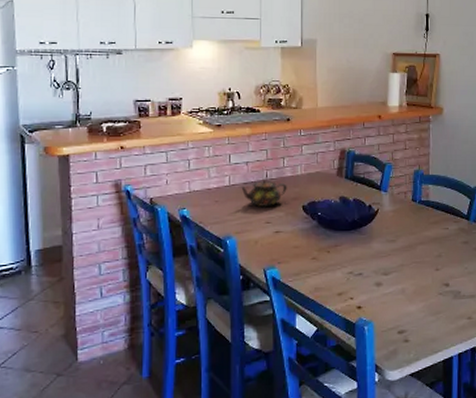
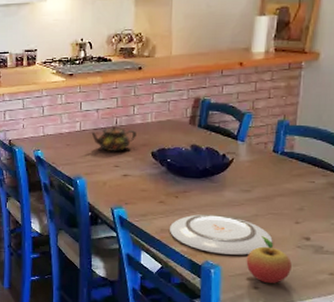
plate: none [324,268,418,309] -> present [170,214,273,255]
fruit: none [396,286,436,334] -> present [246,236,292,283]

